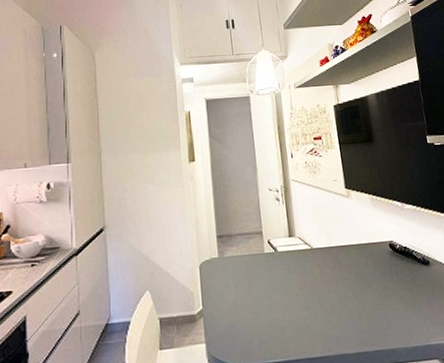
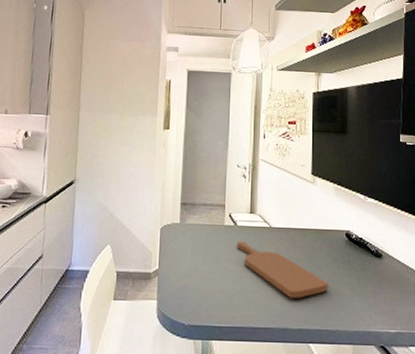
cutting board: none [279,267,381,321] -> present [236,241,329,298]

